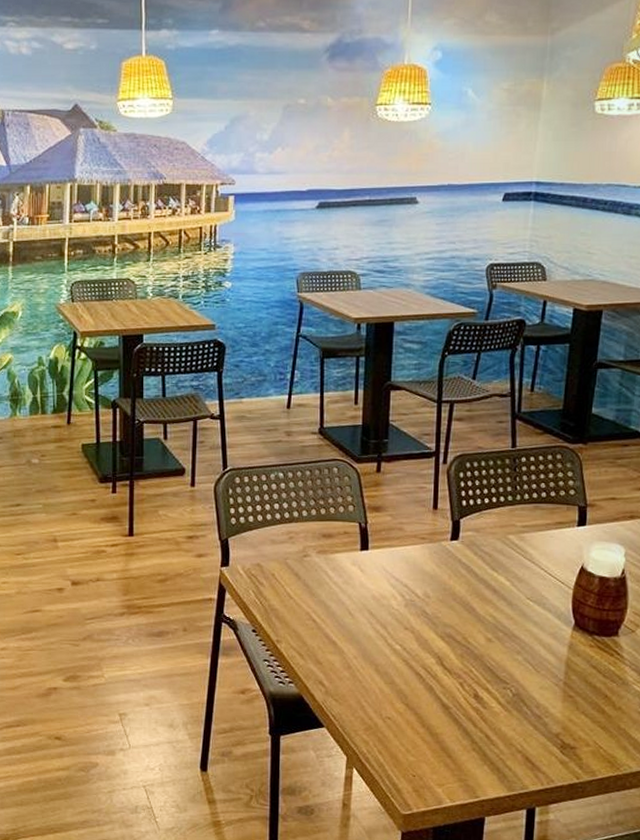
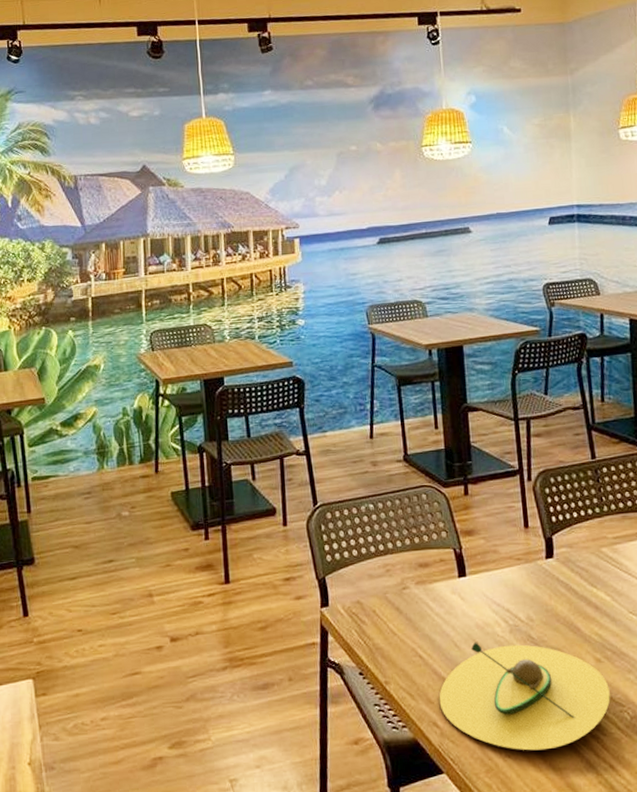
avocado: none [327,612,496,716] -> present [439,642,611,751]

